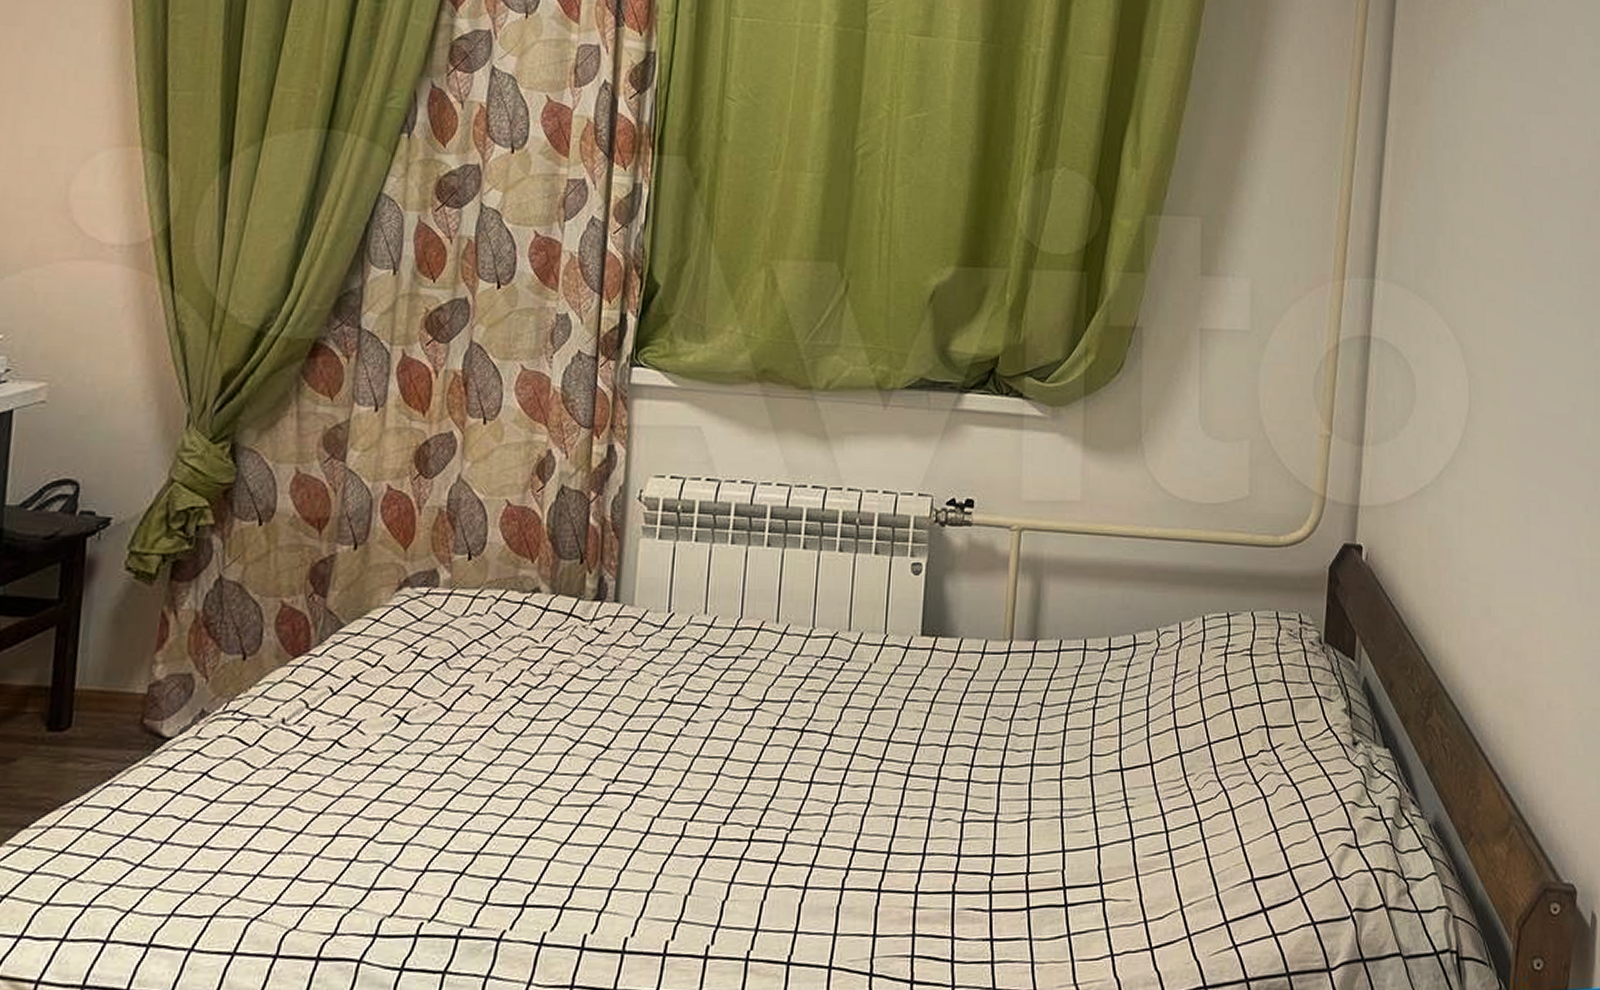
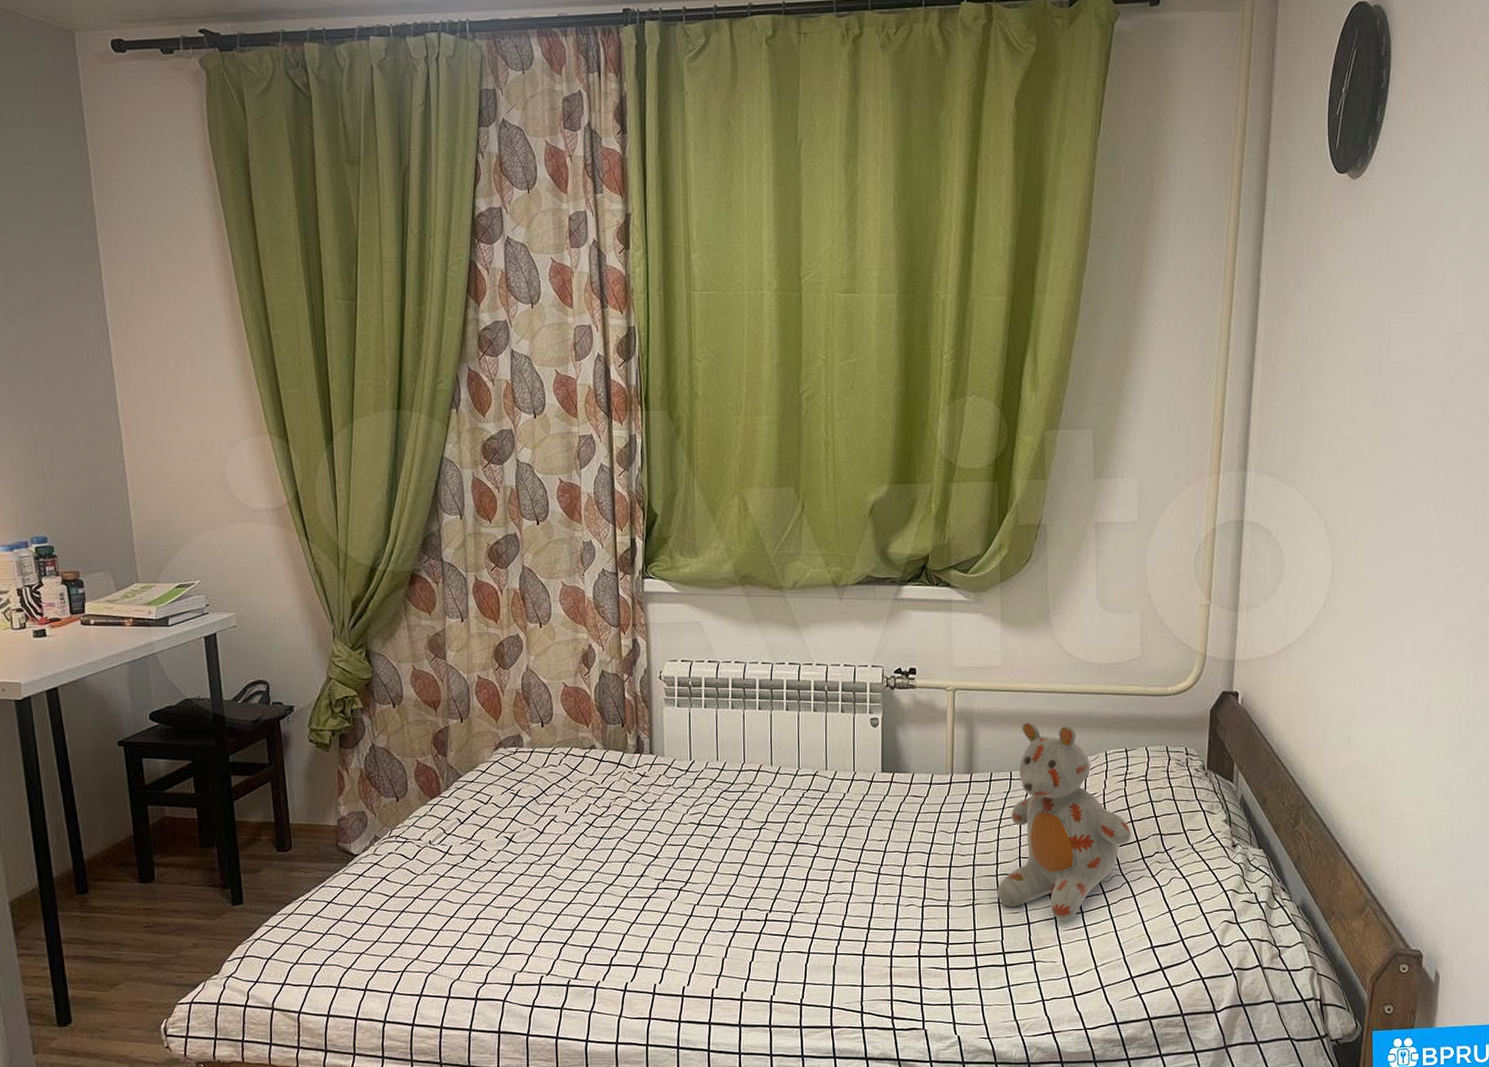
stuffed bear: none [1060,574,1231,844] -> present [997,721,1131,921]

